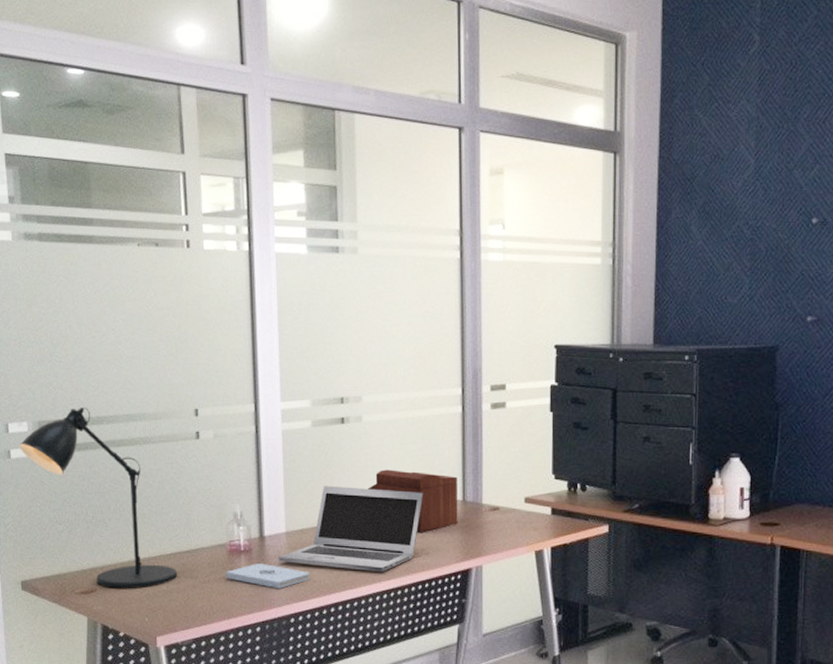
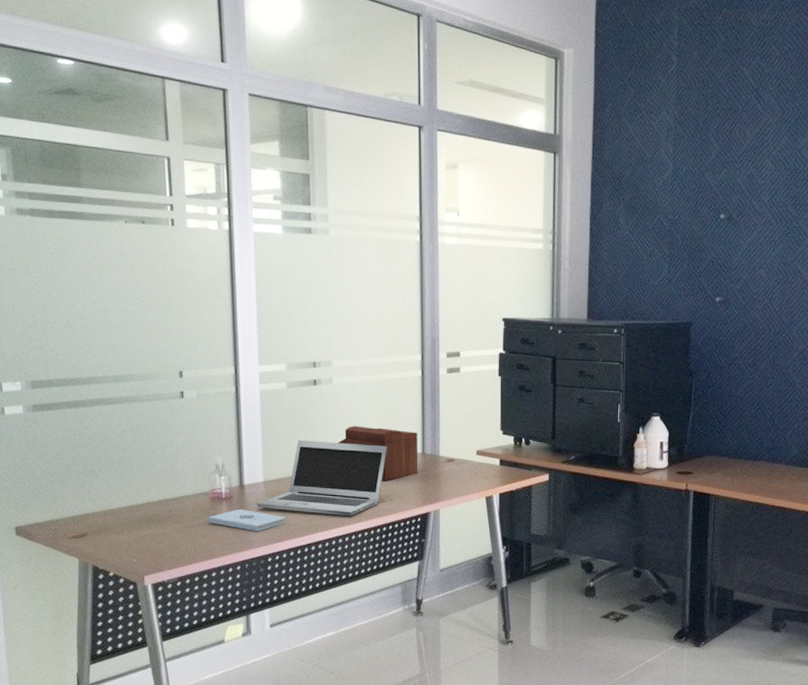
desk lamp: present [19,406,177,589] -> none [12,368,163,533]

